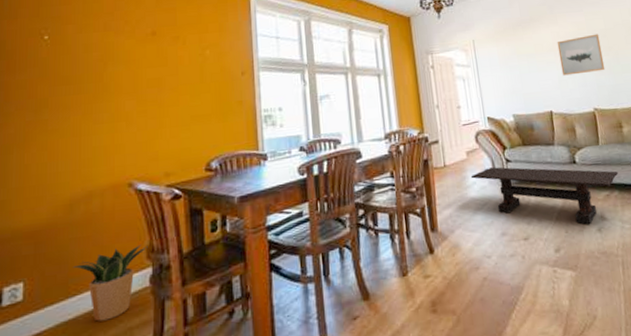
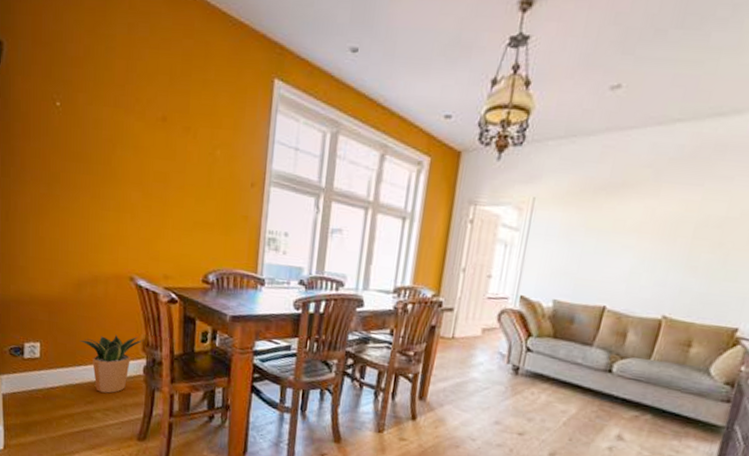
coffee table: present [470,167,619,225] -> none [479,352,662,440]
wall art: present [557,34,605,76] -> none [637,220,713,272]

